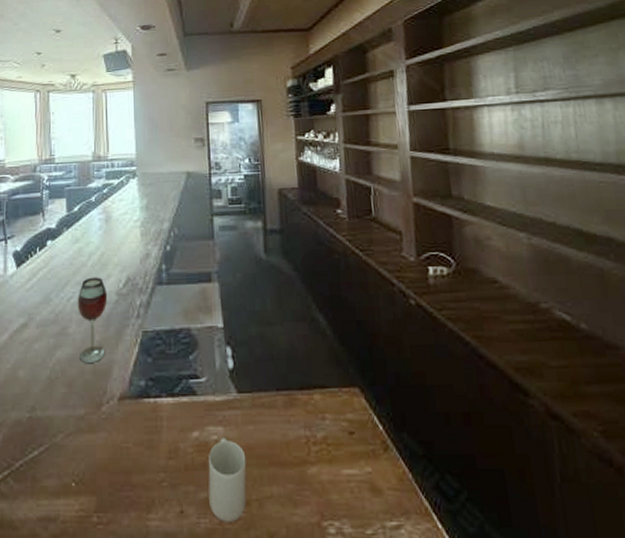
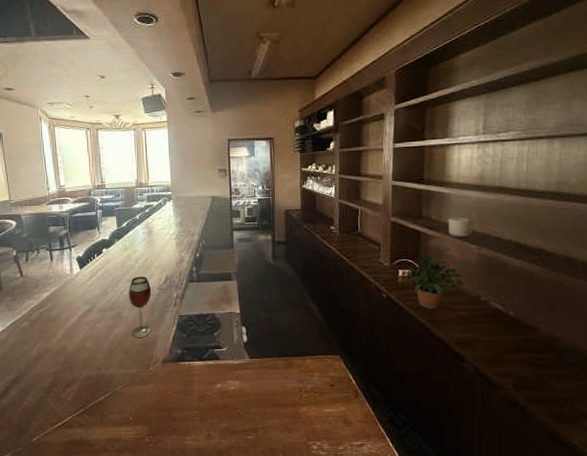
cup: present [207,438,247,522] -> none [227,388,256,442]
potted plant: none [433,245,519,322] -> present [402,254,466,310]
mug: none [485,196,521,224] -> present [448,217,475,238]

